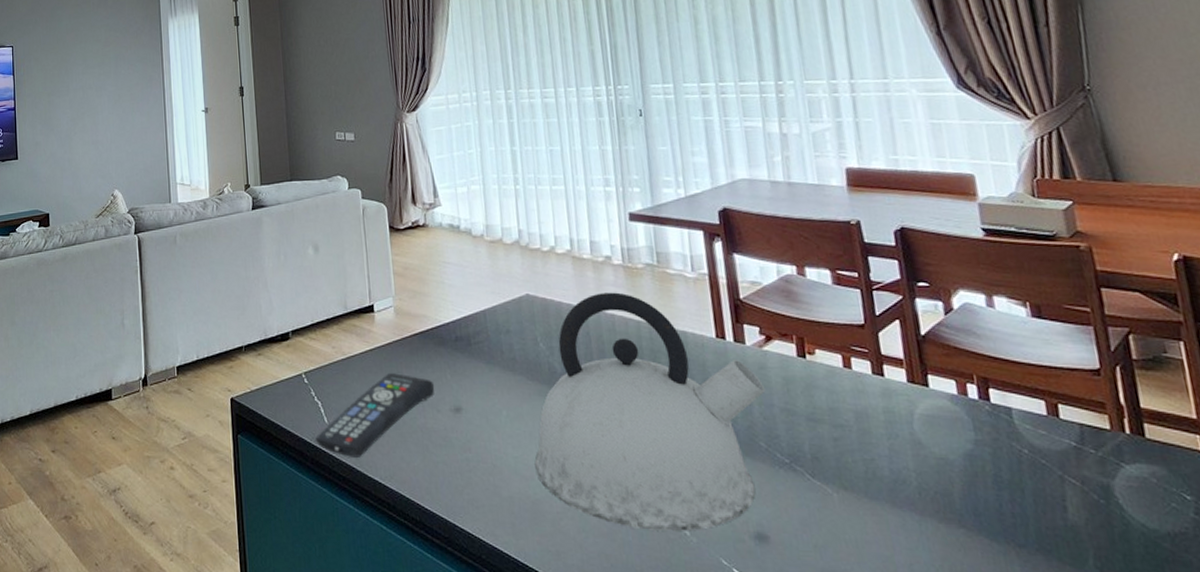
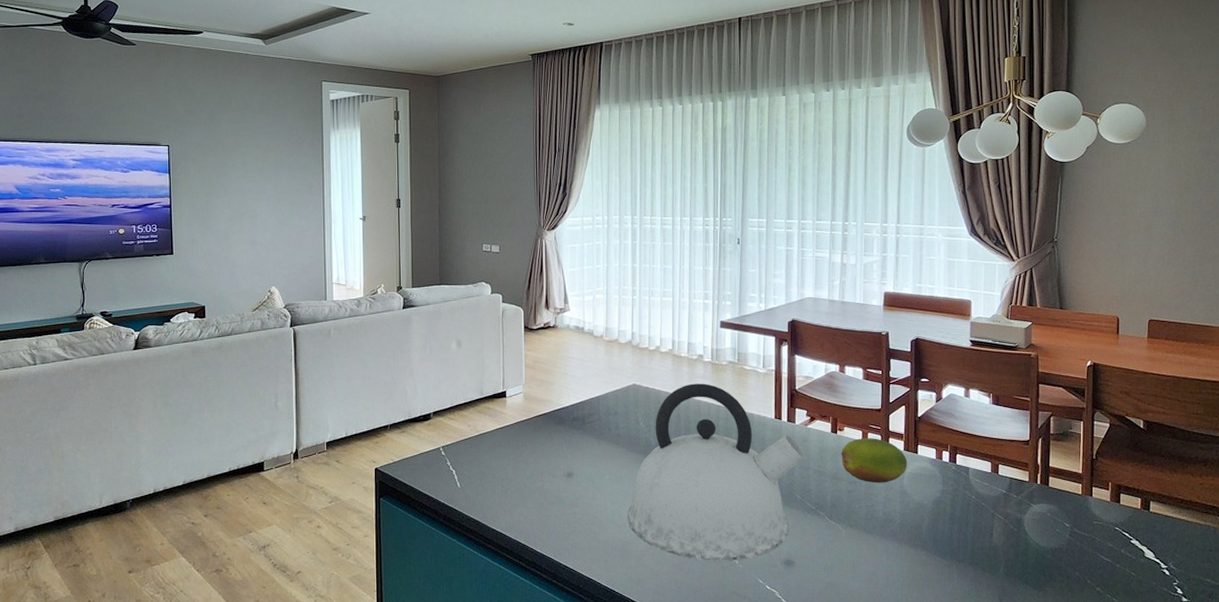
remote control: present [315,372,435,457] -> none [449,445,553,514]
fruit: none [815,364,916,428] -> present [841,438,907,483]

